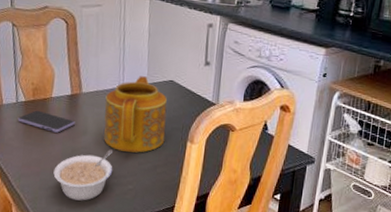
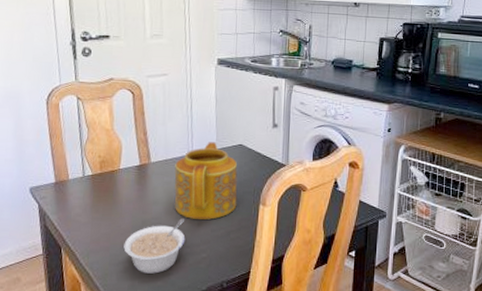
smartphone: present [17,110,75,133] -> none [84,183,145,205]

